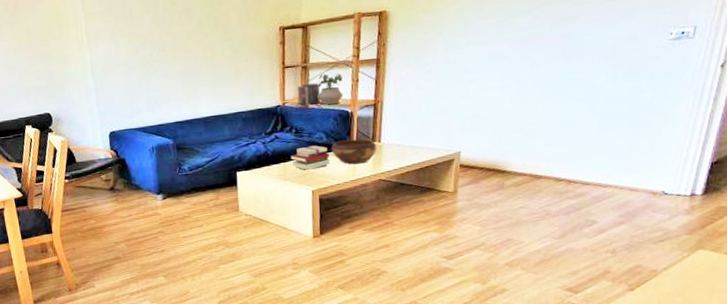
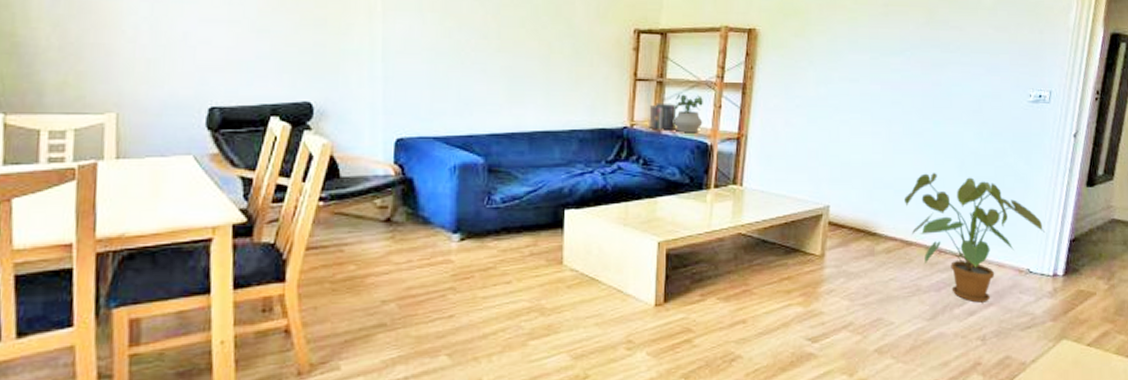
books: present [291,145,330,170] -> none [636,183,682,214]
decorative bowl: present [331,139,377,165] -> none [685,179,738,212]
house plant: none [532,115,684,223] -> present [903,173,1046,303]

